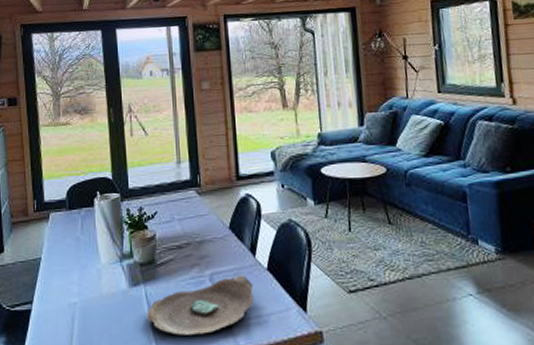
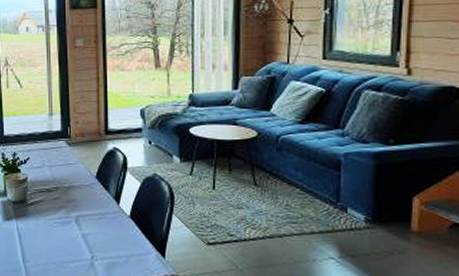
decorative bowl: present [146,275,254,335] -> none [18,219,116,267]

